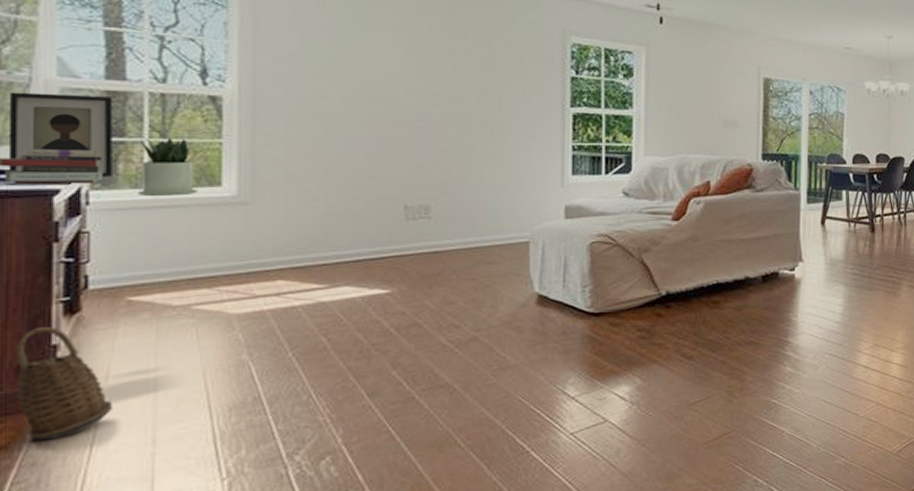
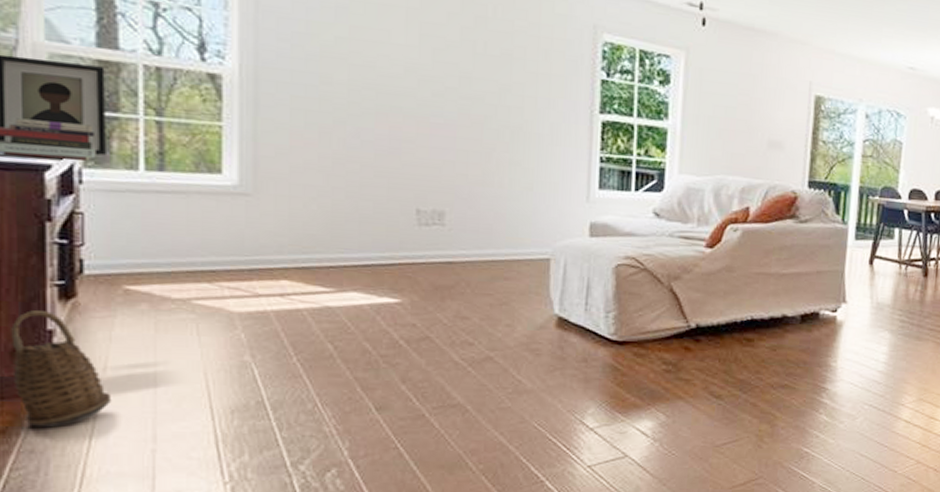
planter: present [137,138,198,197] -> none [133,115,197,181]

